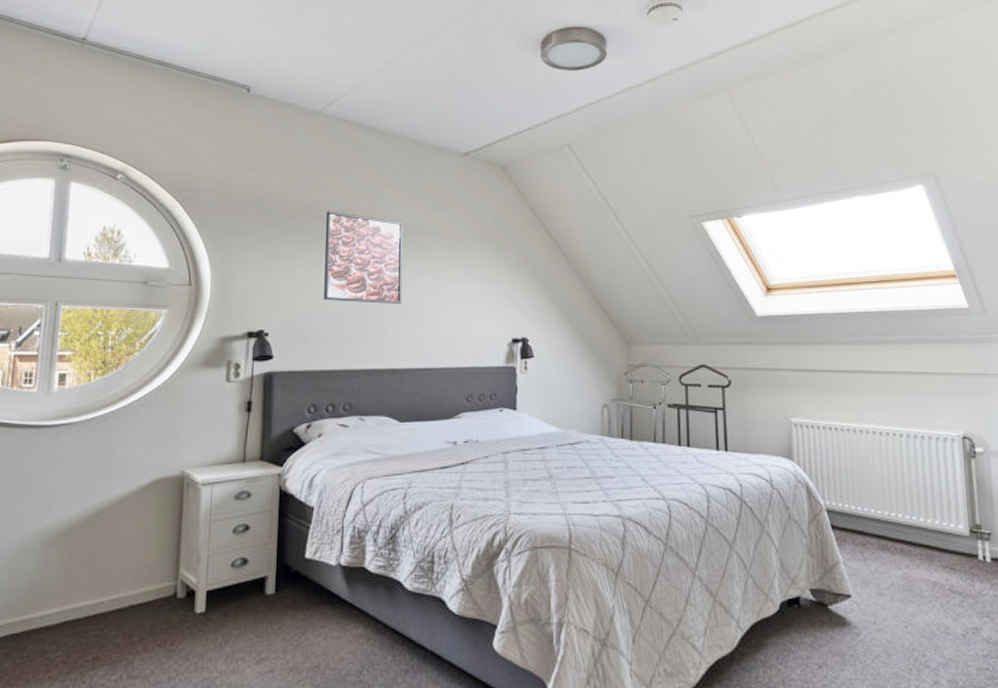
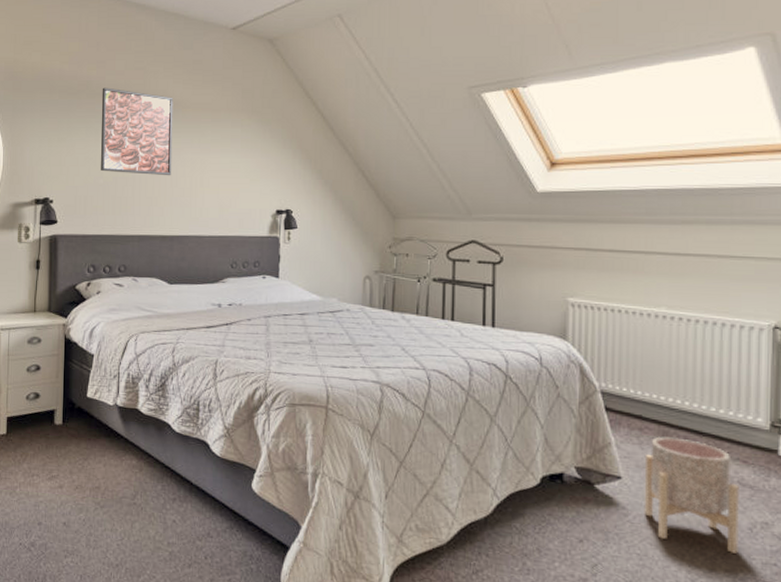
planter: none [869,550,956,662] -> present [644,436,739,554]

